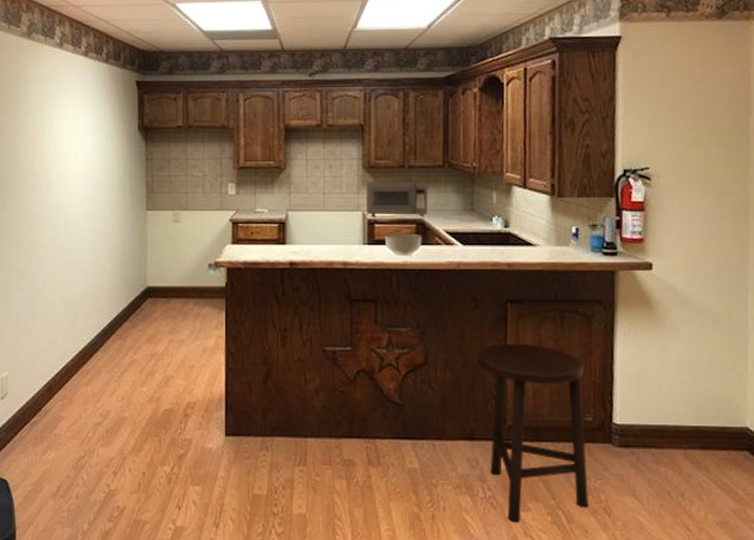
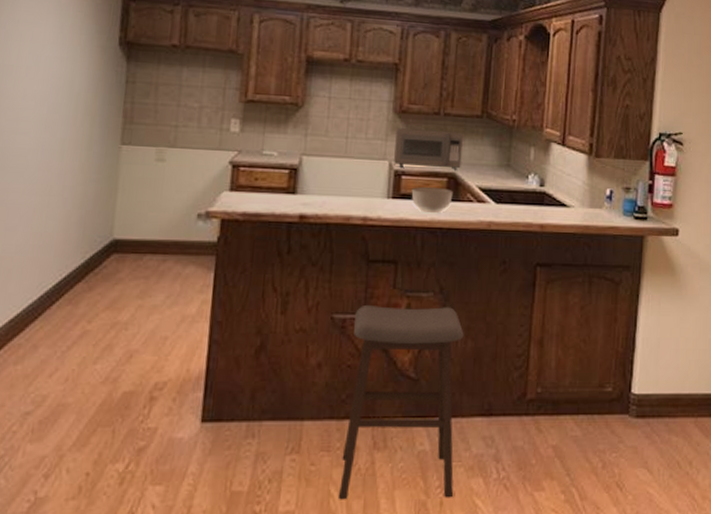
bar stool: none [342,338,443,511] -> present [339,304,464,499]
bar stool: present [478,343,589,523] -> none [502,310,608,505]

